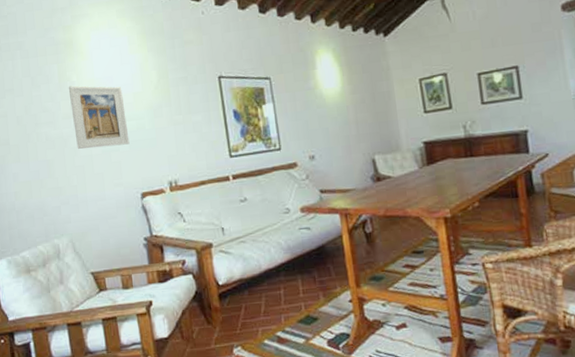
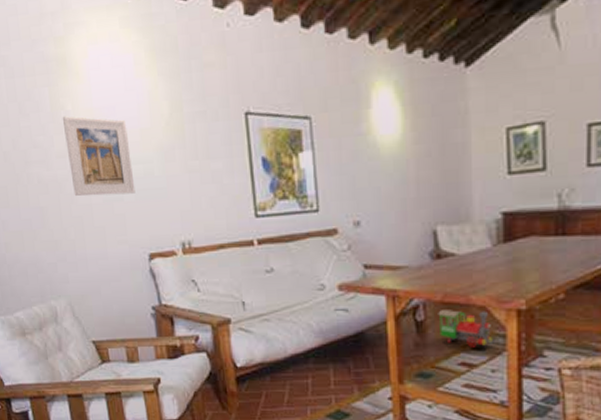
toy train: none [382,220,431,252] -> present [438,310,496,347]

